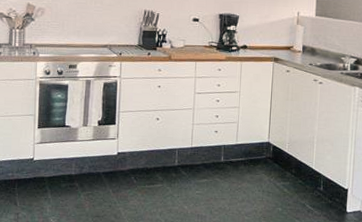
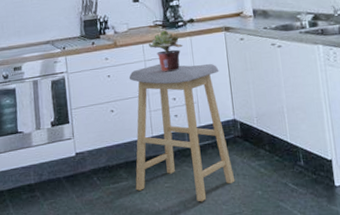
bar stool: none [169,82,262,211] -> present [129,63,235,202]
potted plant: none [201,52,233,91] -> present [149,30,183,72]

